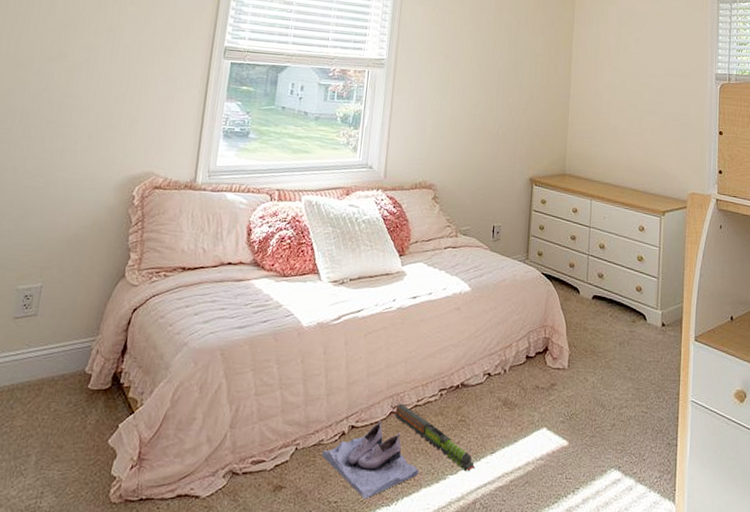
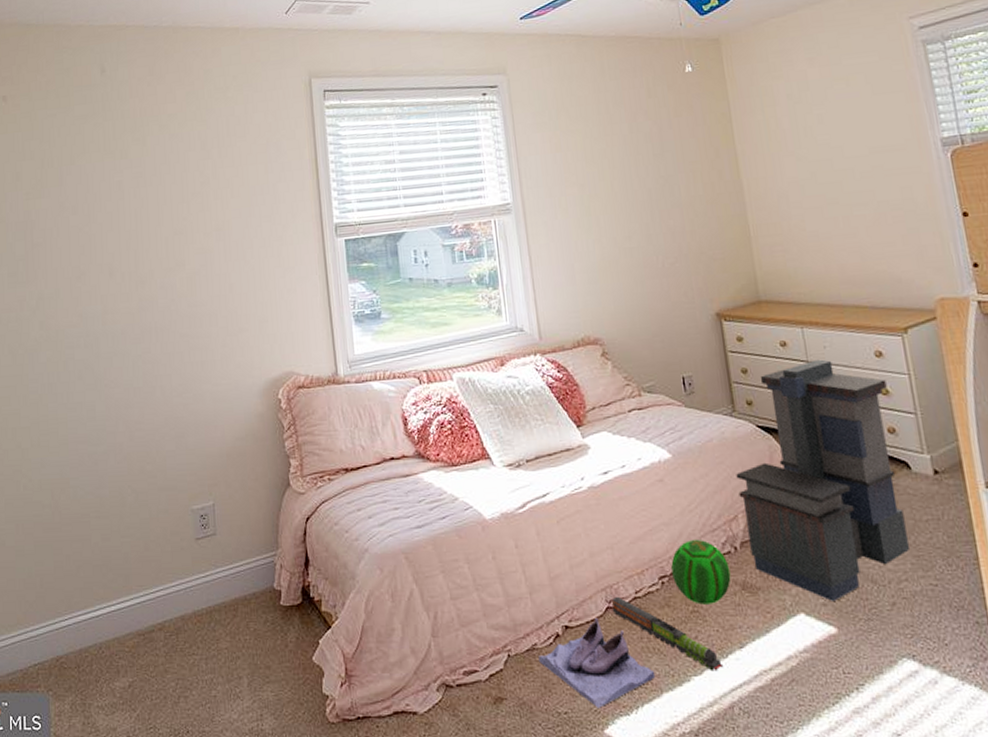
ball: none [450,360,497,416] -> present [671,539,731,605]
storage bin: none [516,226,643,420] -> present [736,359,909,601]

